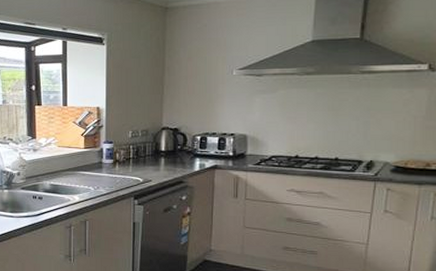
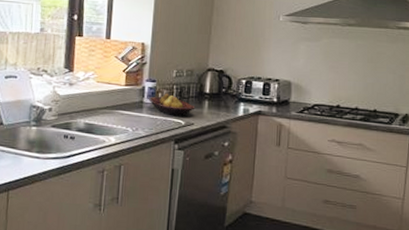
fruit bowl: none [108,153,152,175] -> present [149,93,195,117]

